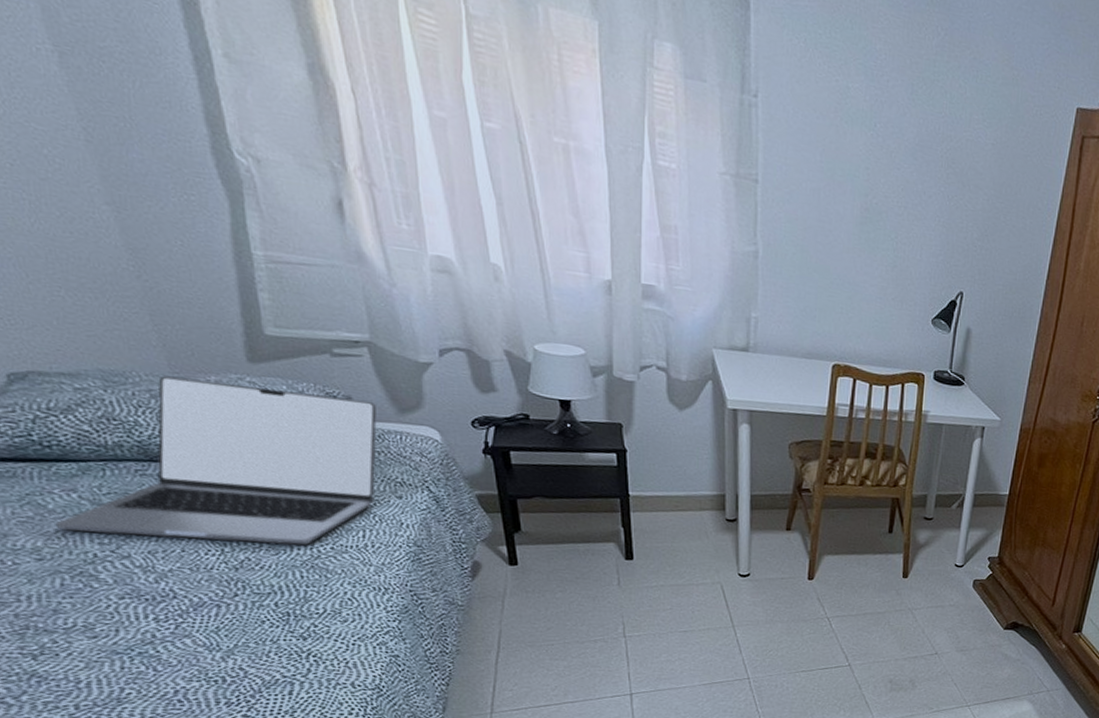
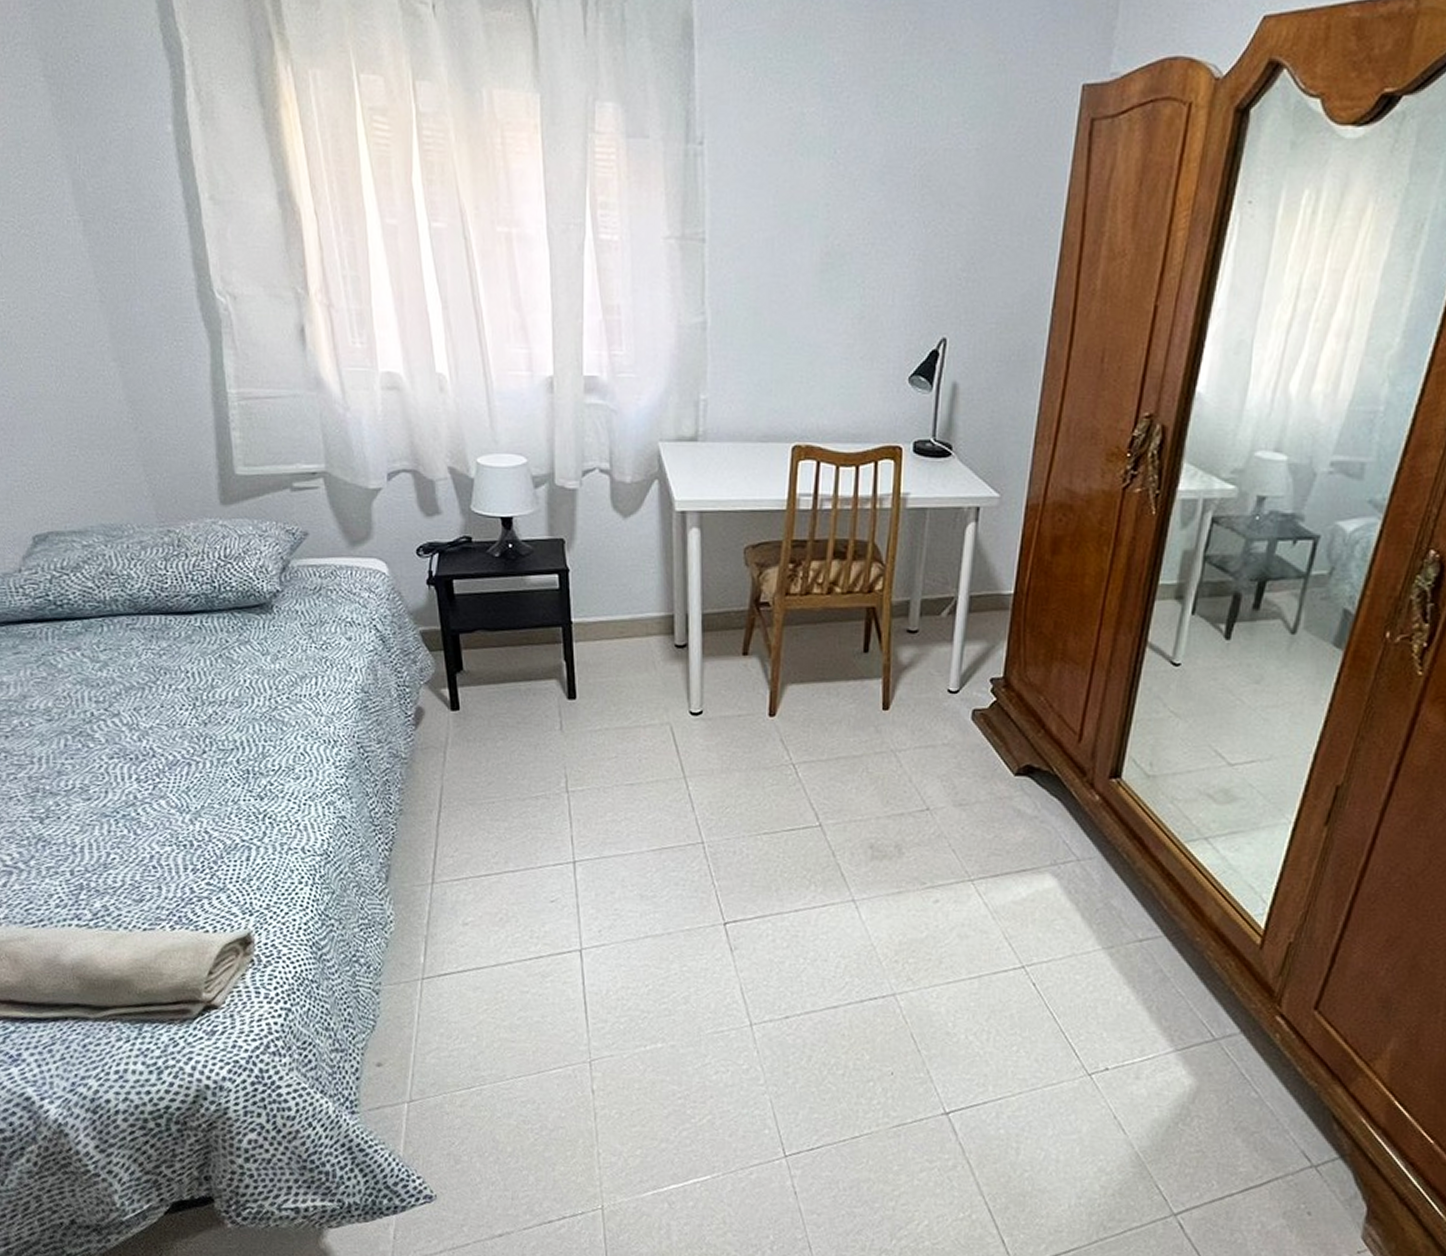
laptop: present [55,375,377,546] -> none [63,526,330,696]

